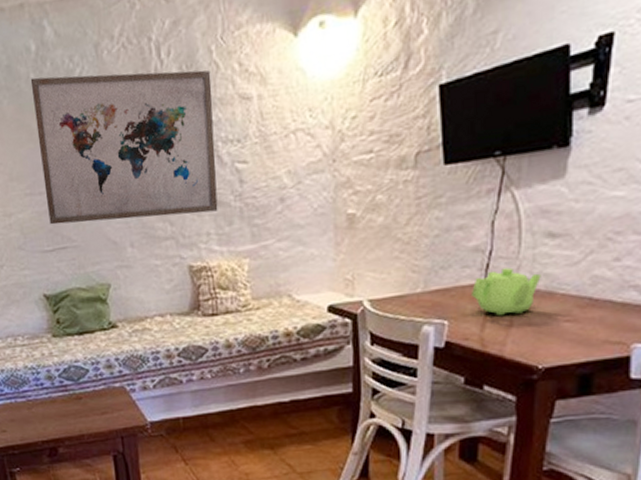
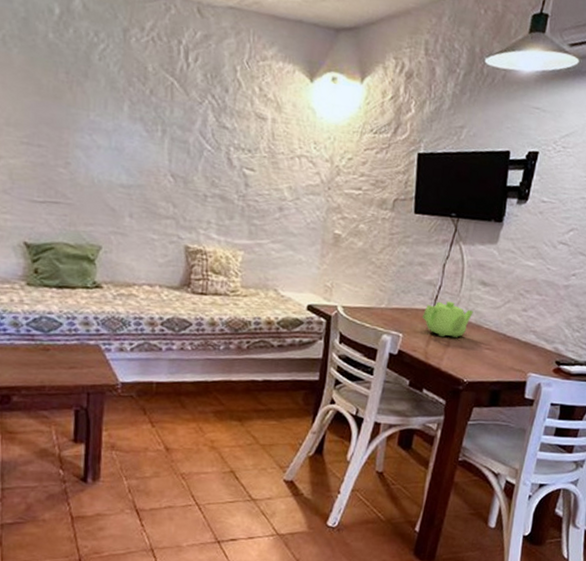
wall art: present [30,70,218,225] -> none [44,37,233,205]

